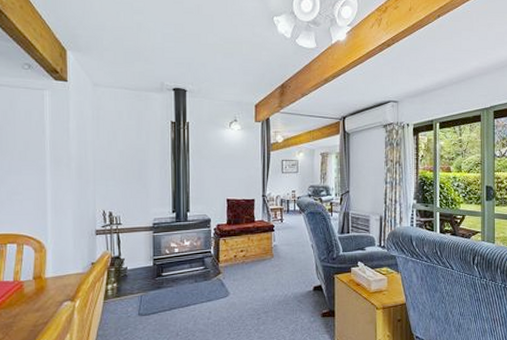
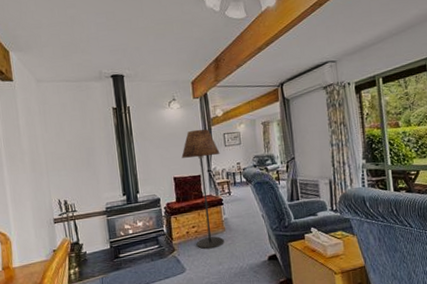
floor lamp: none [237,153,276,275] -> present [181,129,224,250]

